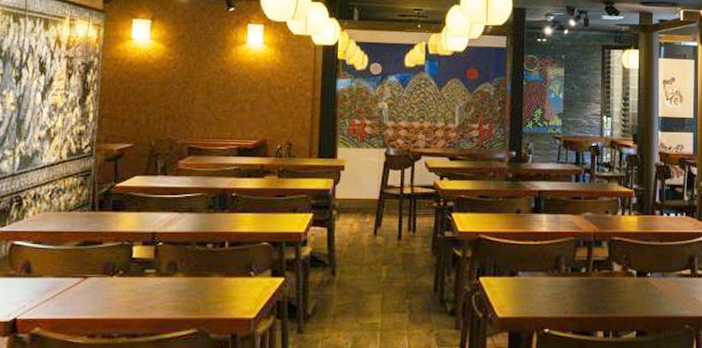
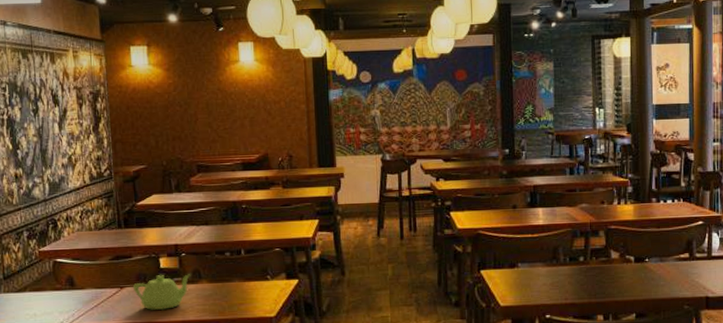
teapot: none [98,265,166,306] -> present [132,274,191,311]

